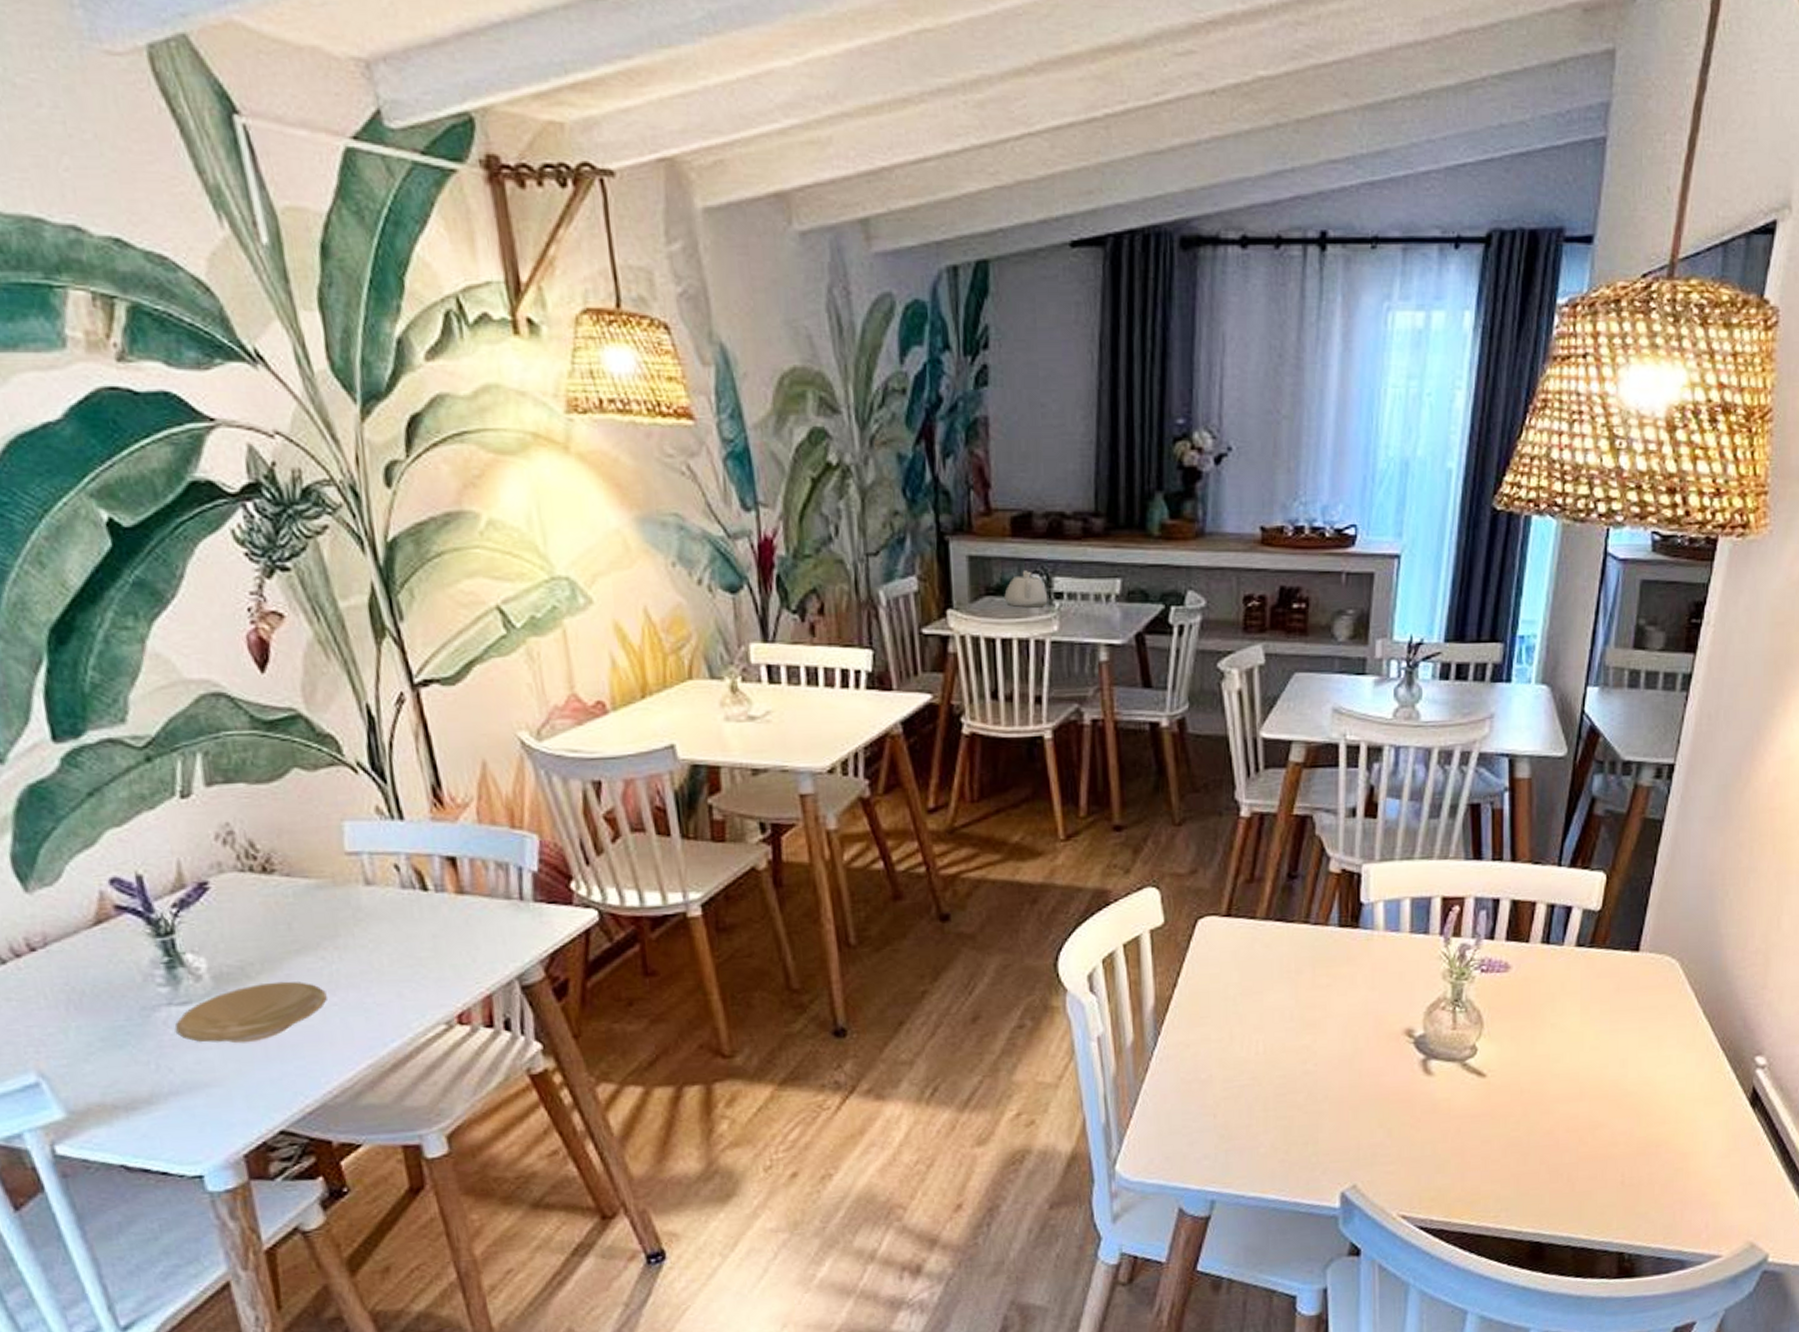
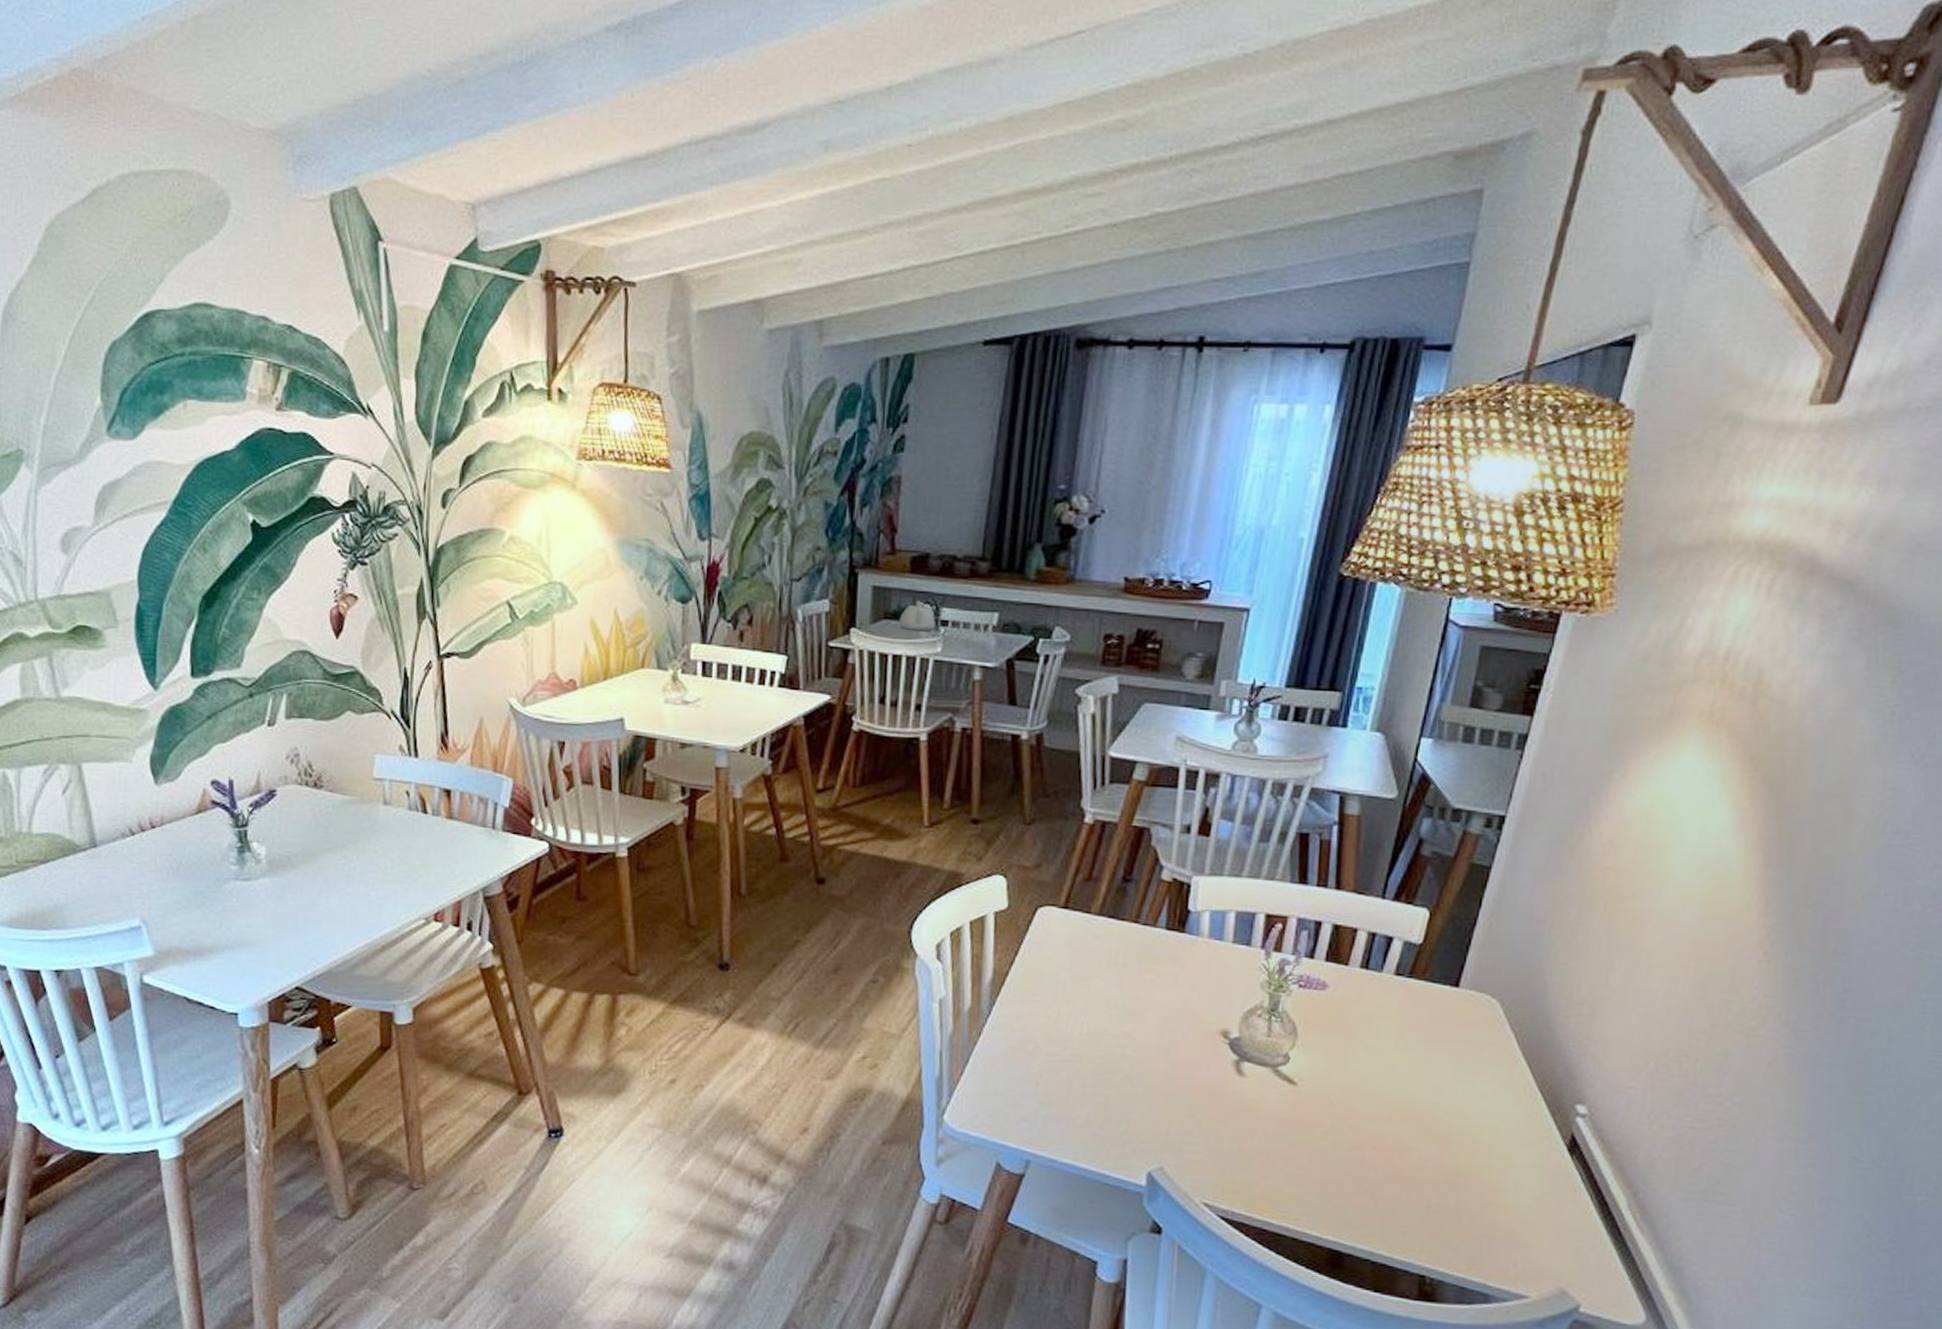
saucer: present [174,981,327,1044] -> none [236,871,344,916]

